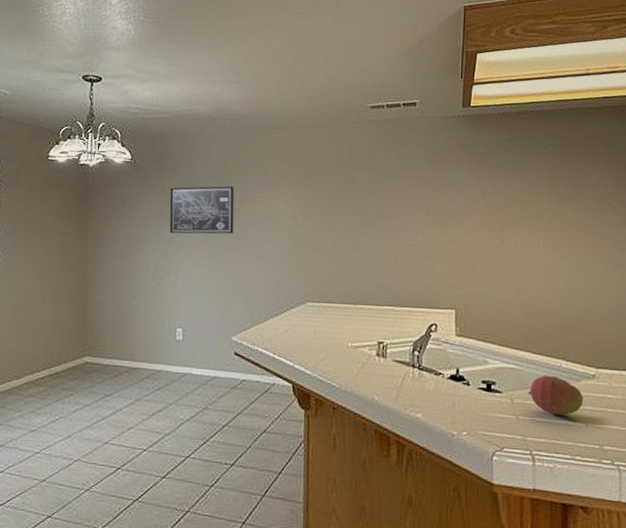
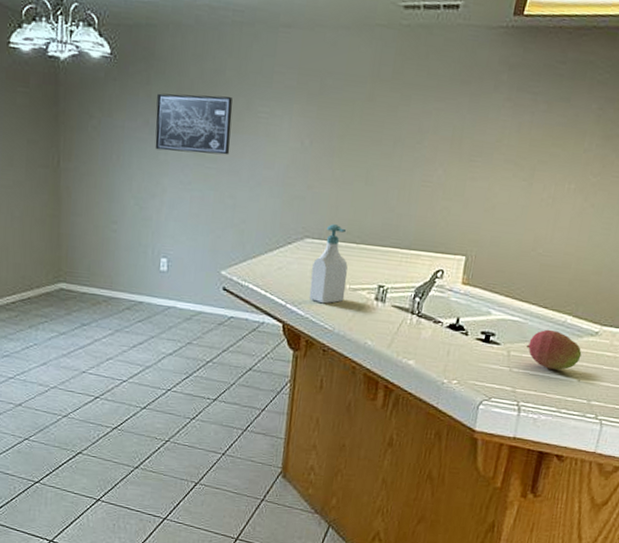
soap bottle: none [314,288,348,363] -> present [308,224,348,304]

